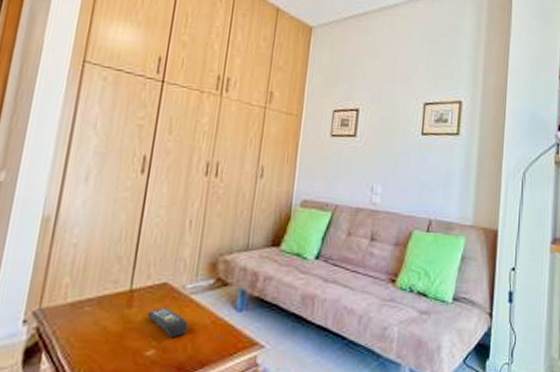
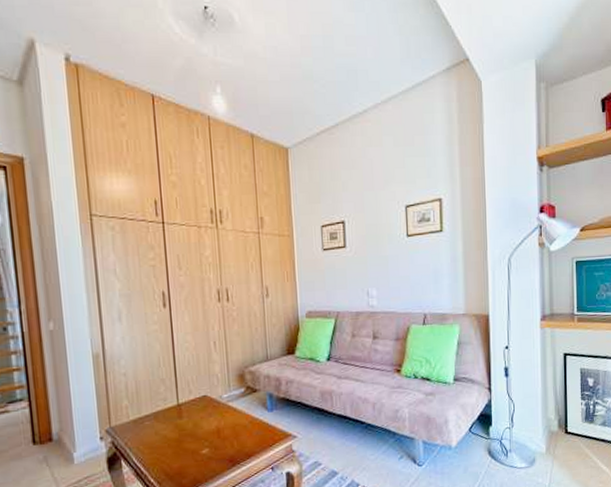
remote control: present [147,308,189,339] -> none [196,415,231,439]

